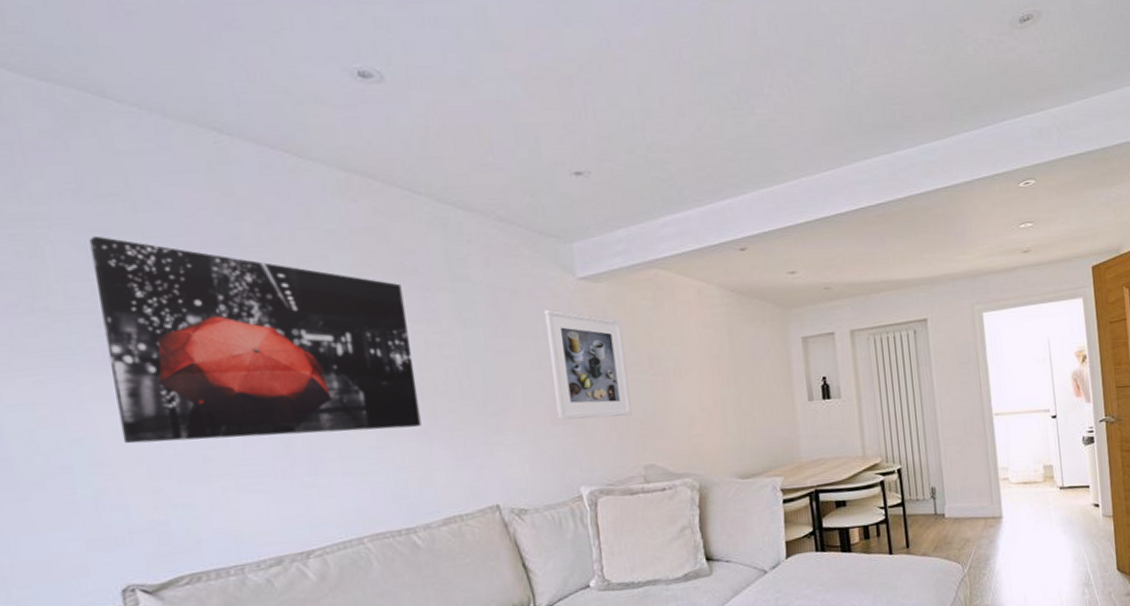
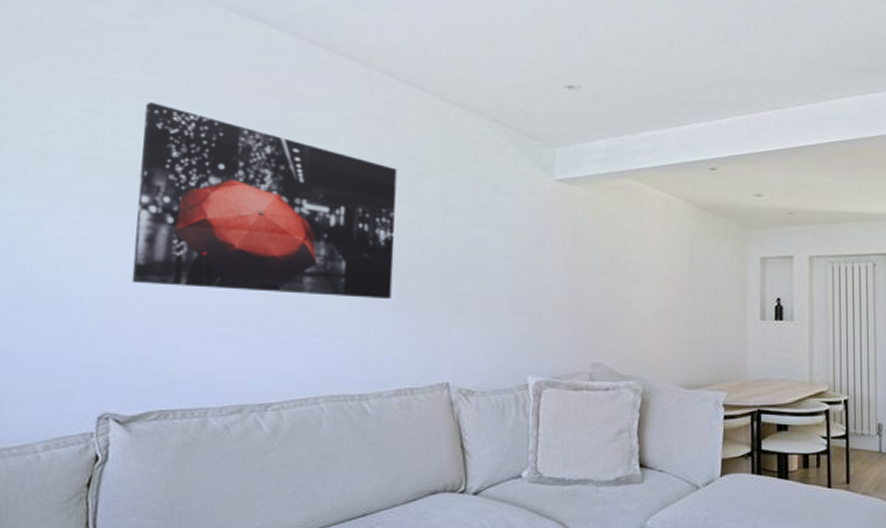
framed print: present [544,309,632,420] -> none [517,205,589,313]

